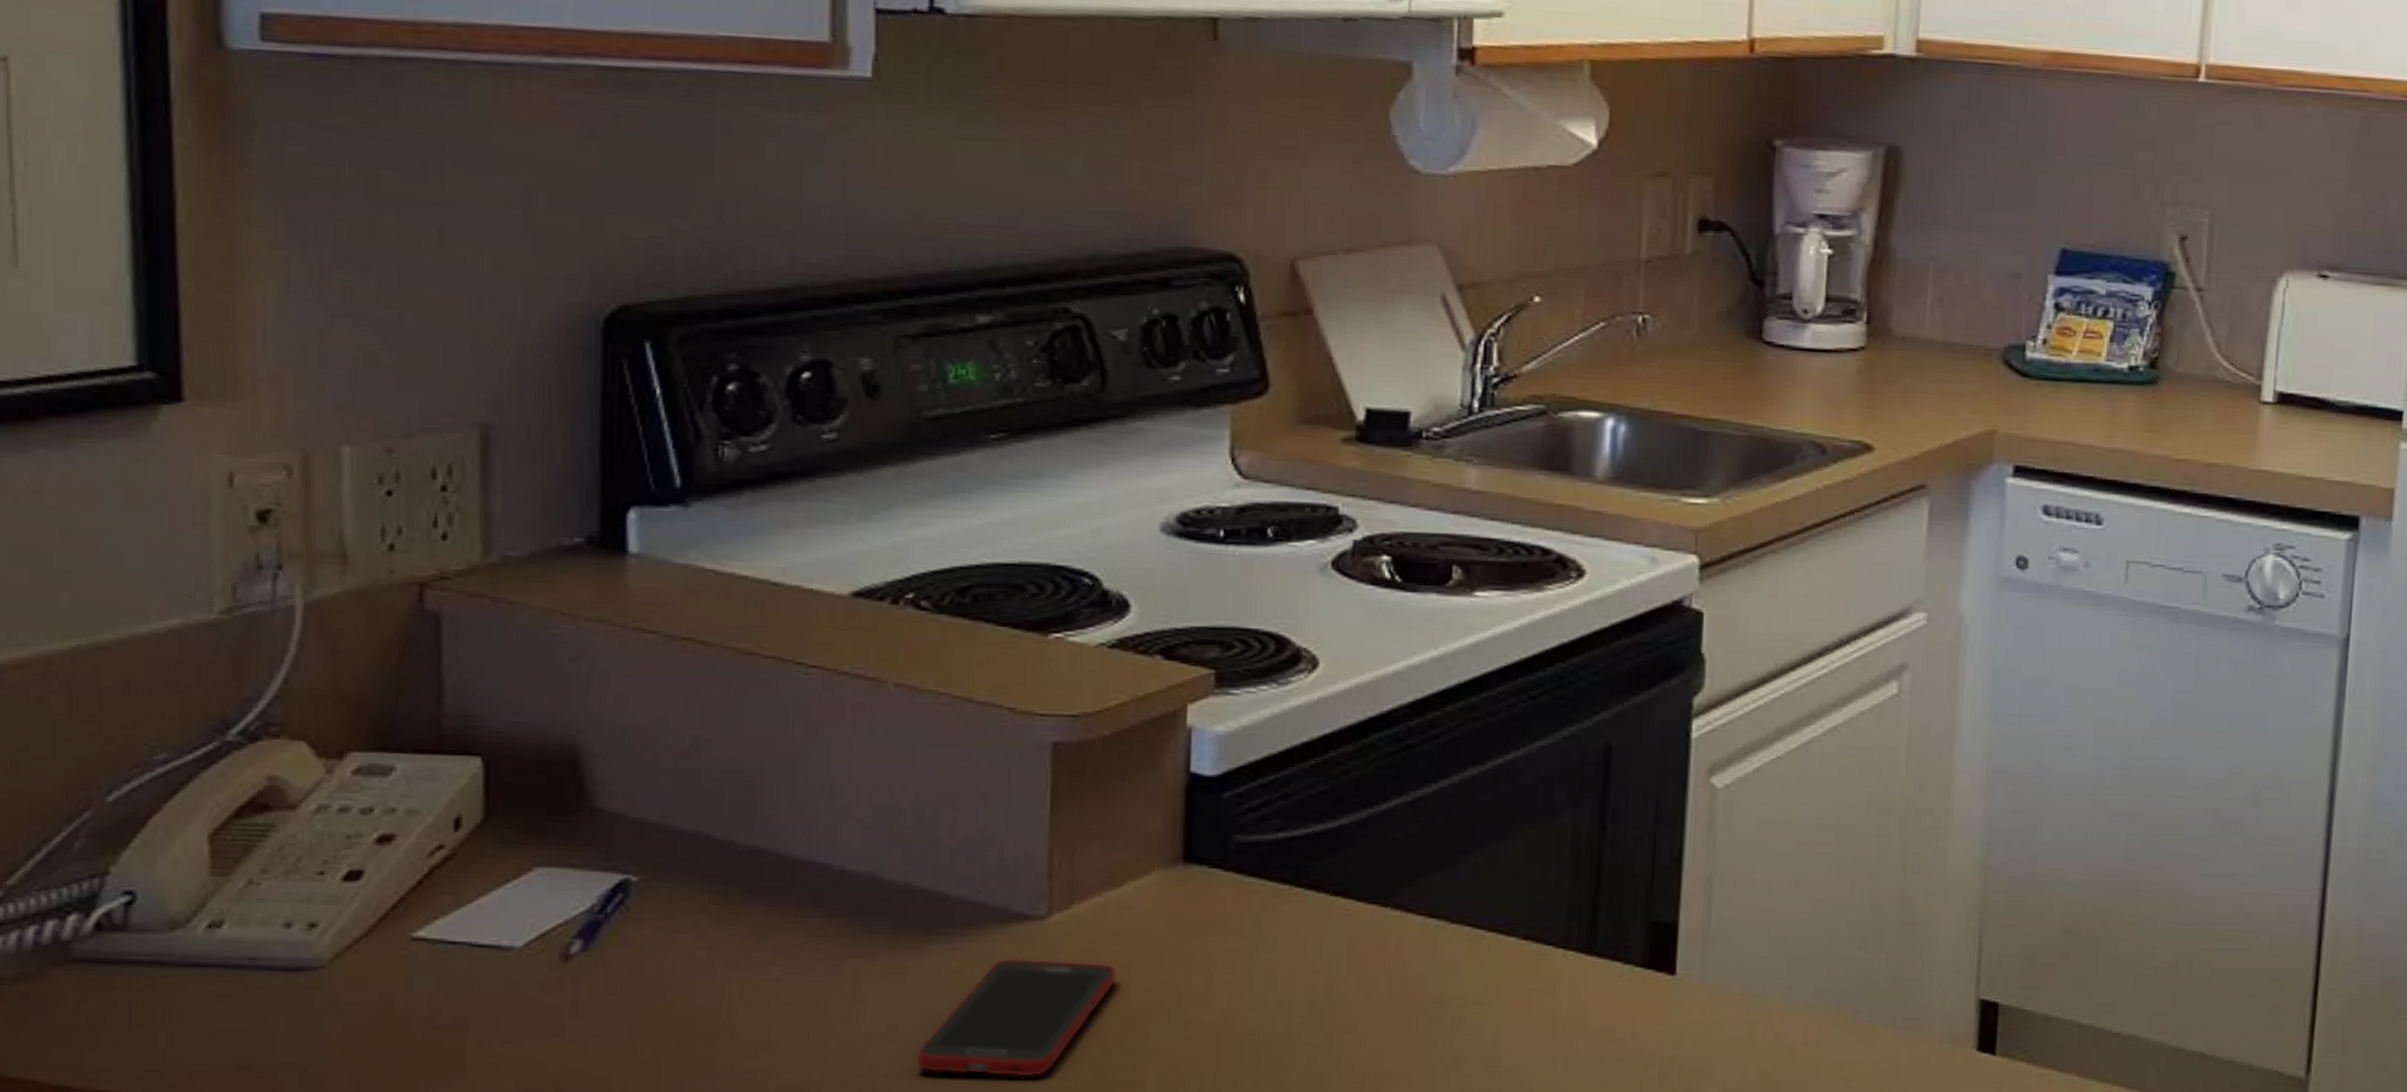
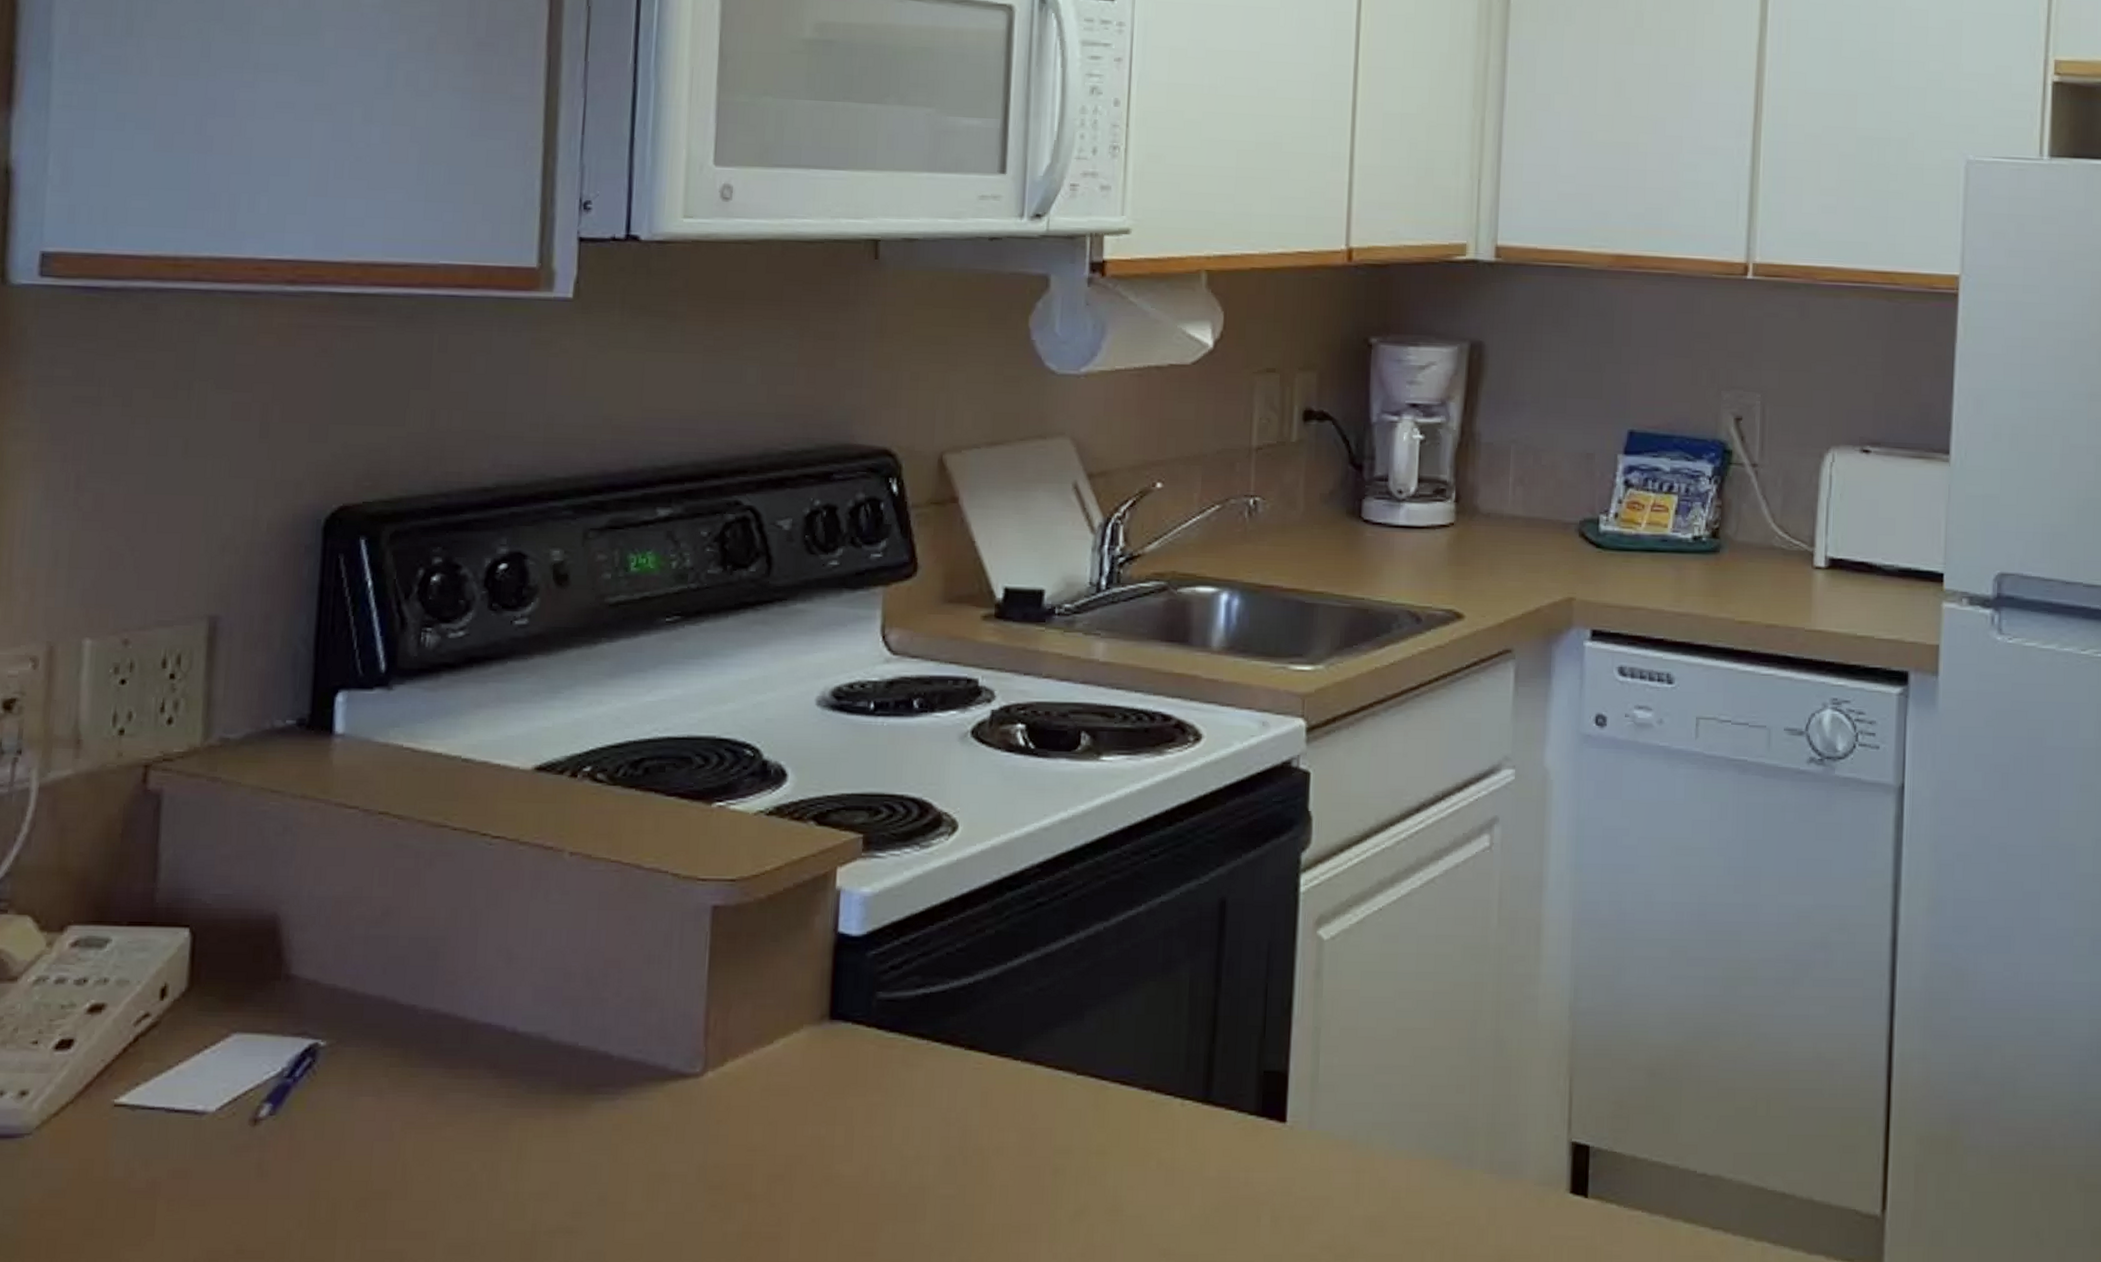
cell phone: present [916,958,1117,1077] -> none [575,1116,766,1233]

